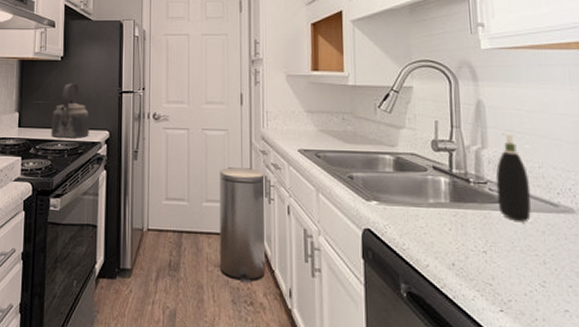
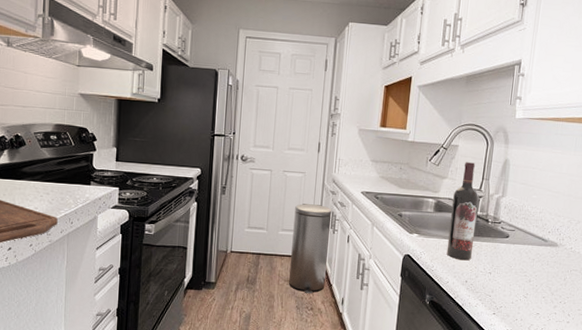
kettle: present [51,83,89,138] -> none [147,124,183,174]
wine bottle: none [415,106,456,236] -> present [446,162,479,261]
soap dispenser: present [495,132,532,221] -> none [505,185,531,252]

